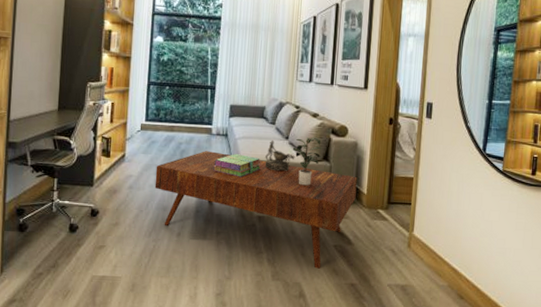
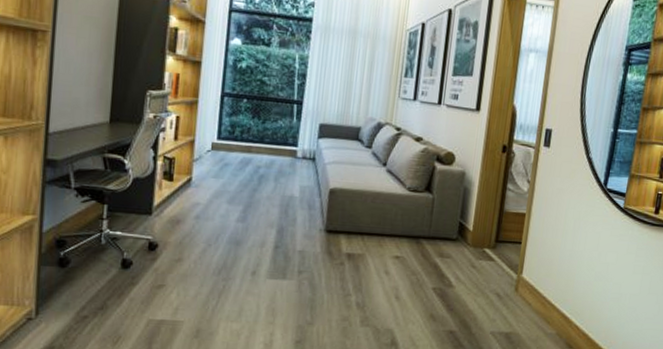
coffee table: present [154,151,357,269] -> none [226,176,463,314]
stack of books: present [212,154,261,177] -> none [296,181,353,209]
decorative bowl: present [265,140,295,172] -> none [357,166,393,204]
potted plant: present [292,137,323,186] -> none [390,164,426,220]

